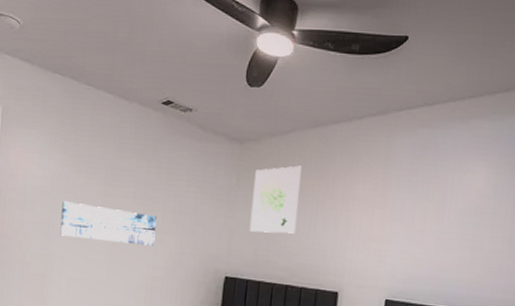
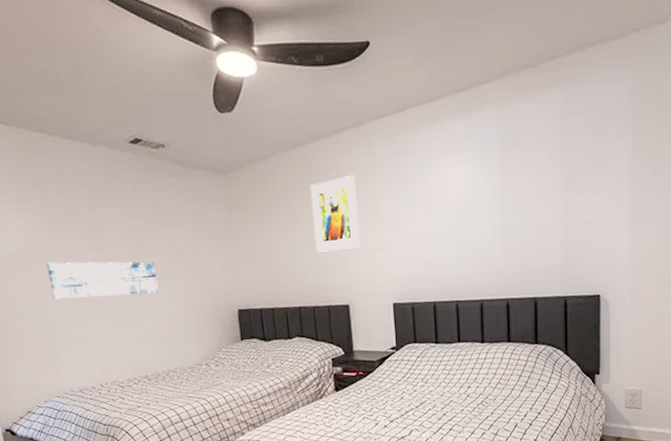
wall art: present [249,165,302,234] -> none [246,188,297,261]
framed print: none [314,161,370,235] -> present [310,174,361,253]

